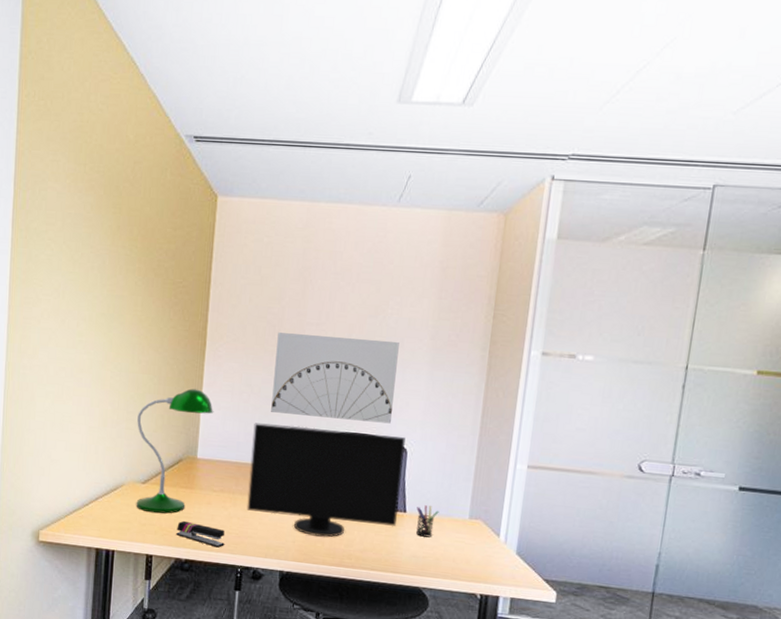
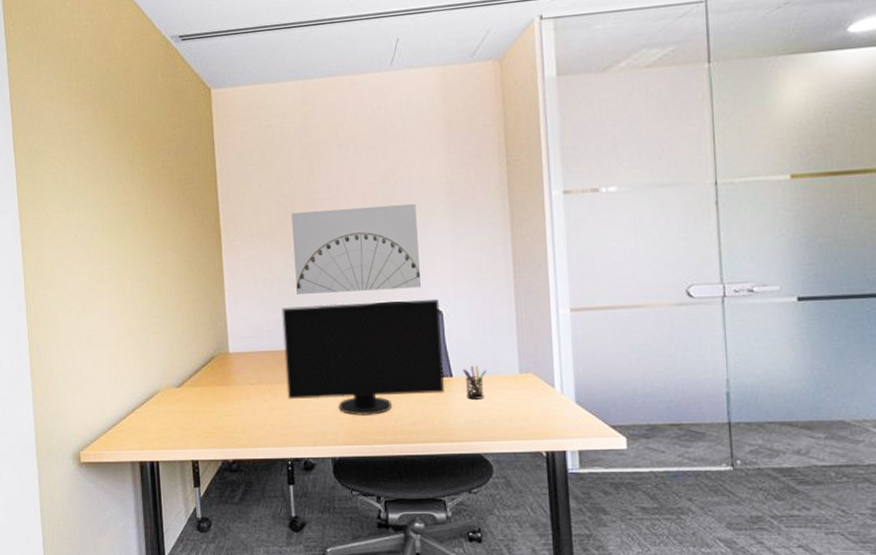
desk lamp: present [136,388,214,514] -> none [163,283,239,417]
stapler: present [176,520,225,548] -> none [219,419,271,443]

